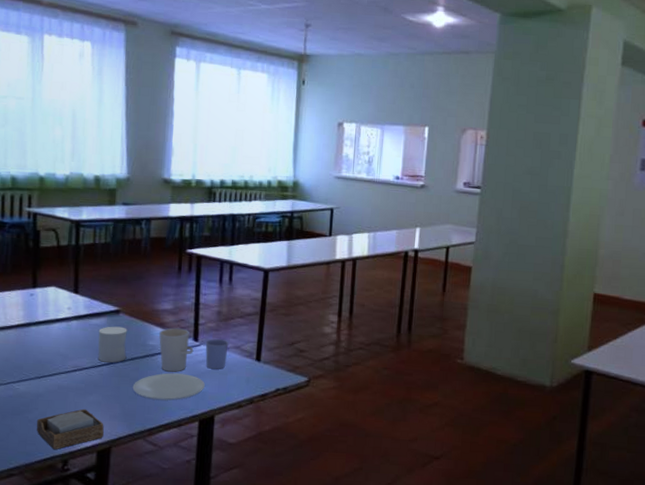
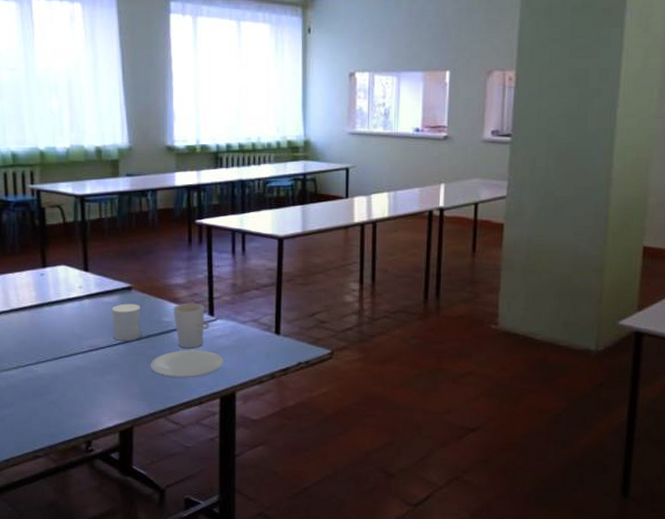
napkin holder: present [36,409,104,449] -> none [57,389,124,430]
cup: present [205,339,229,369] -> none [221,313,246,344]

